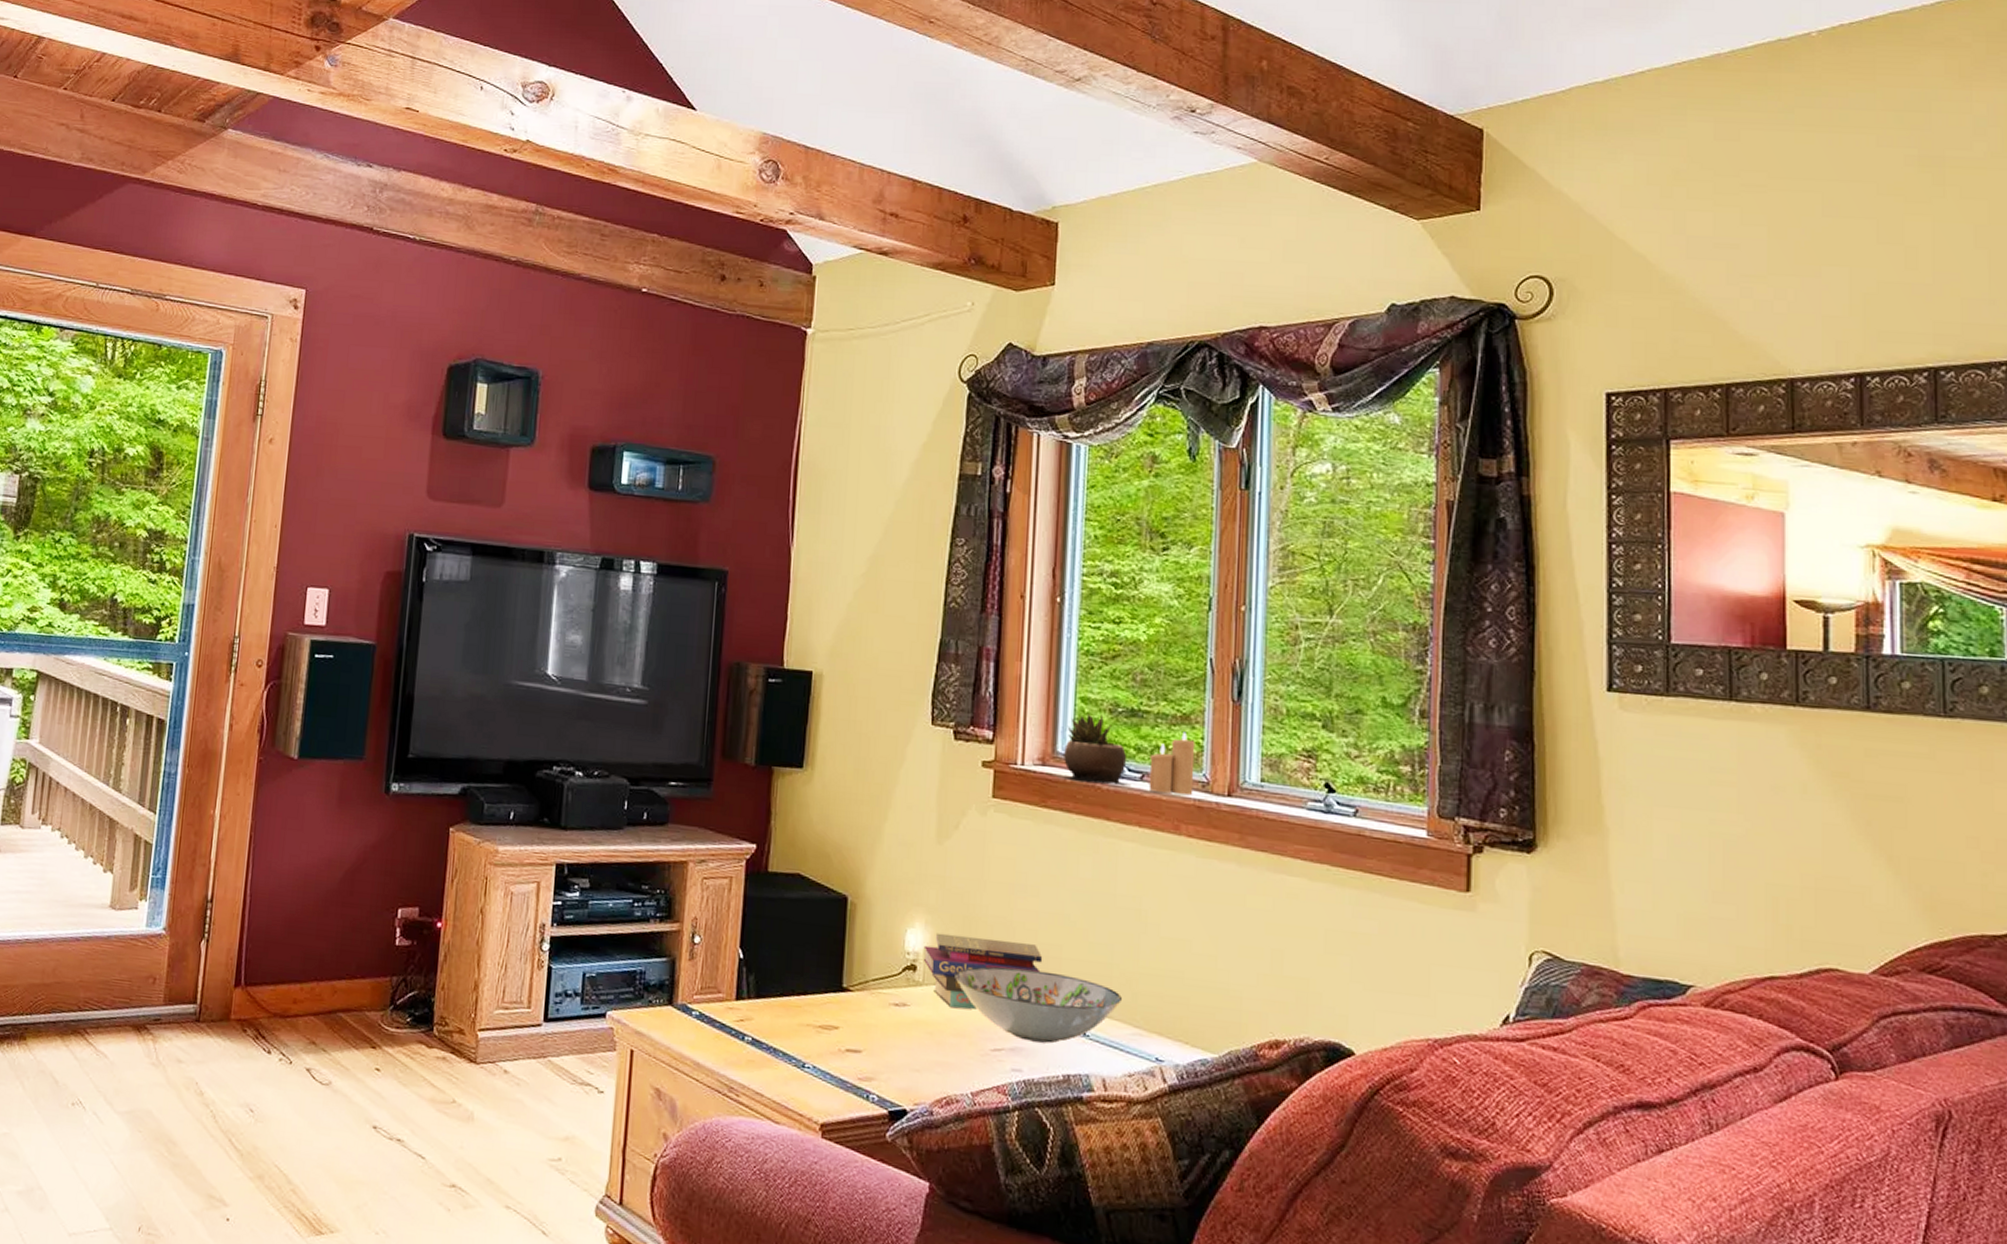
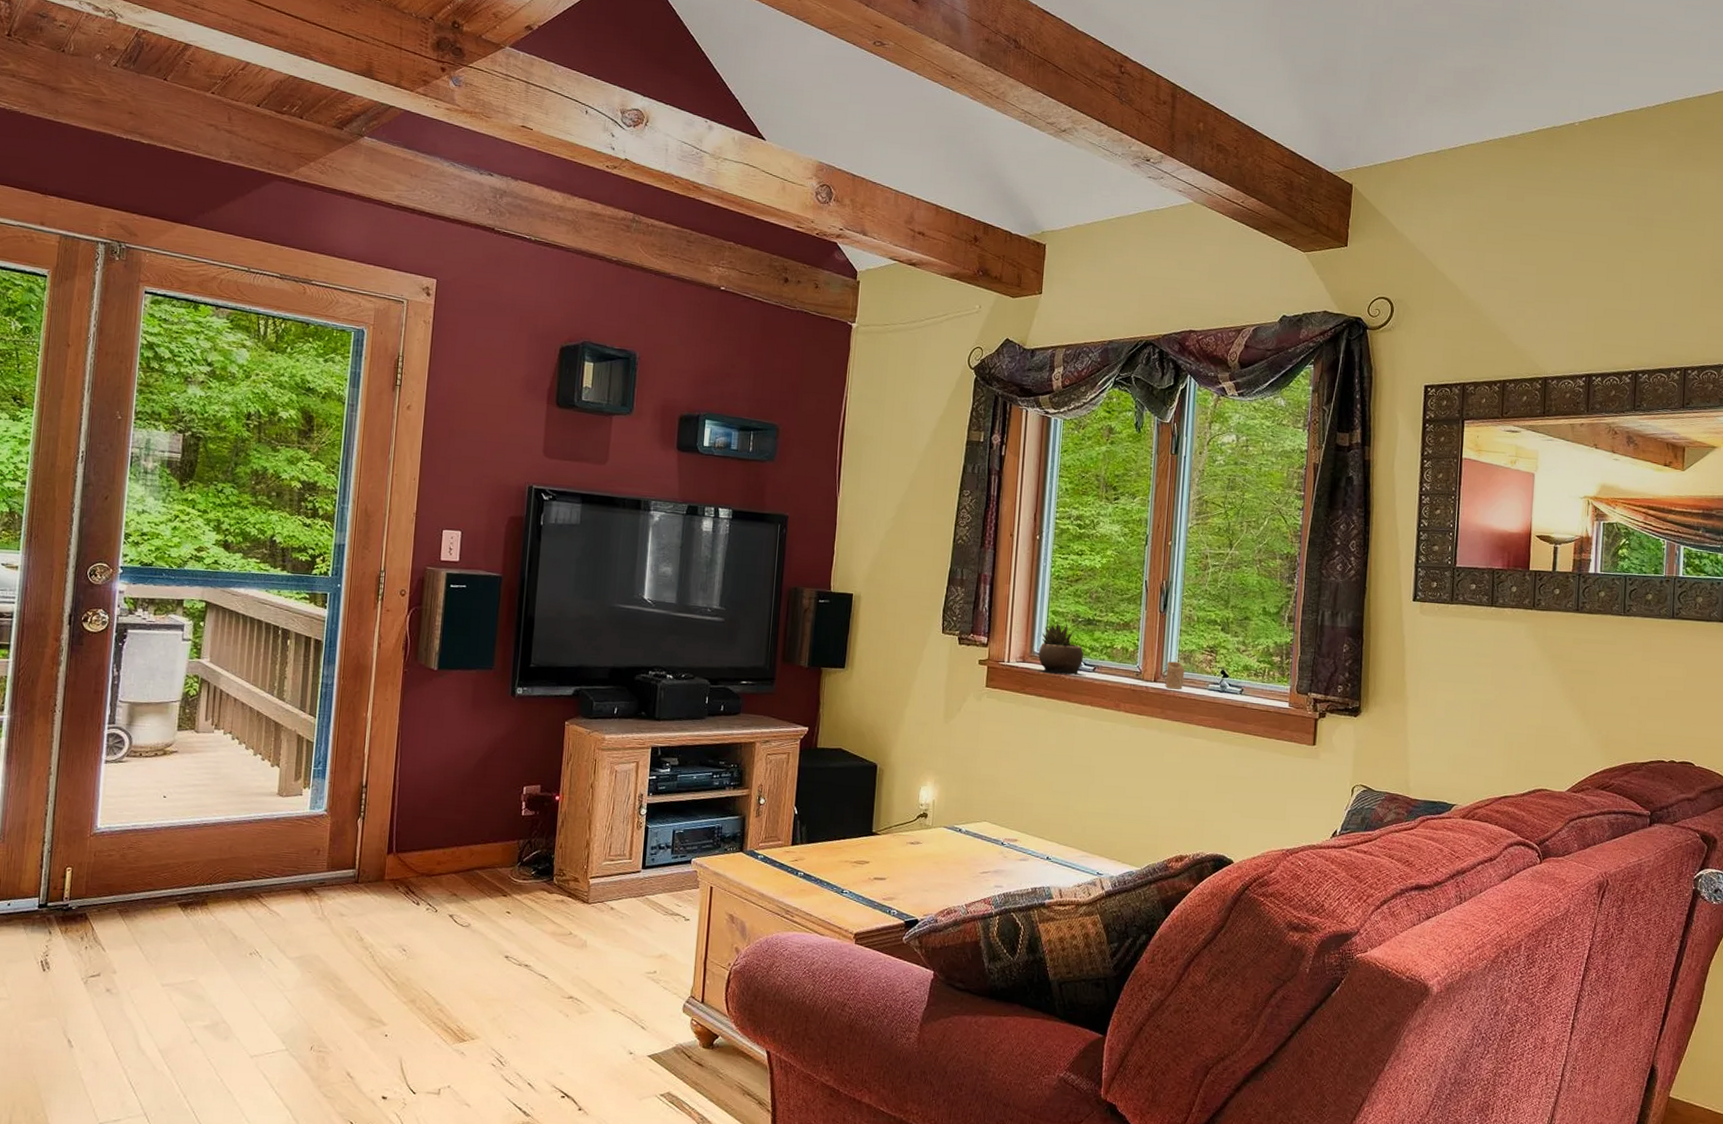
books: present [923,932,1043,1009] -> none [933,789,1020,844]
decorative bowl: present [955,966,1122,1044] -> none [955,811,1075,866]
candle: present [1148,731,1195,796] -> none [1098,635,1133,682]
candle: none [1245,768,1272,808] -> present [1166,661,1185,690]

